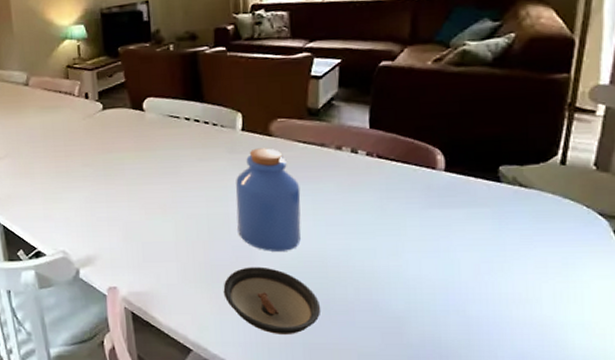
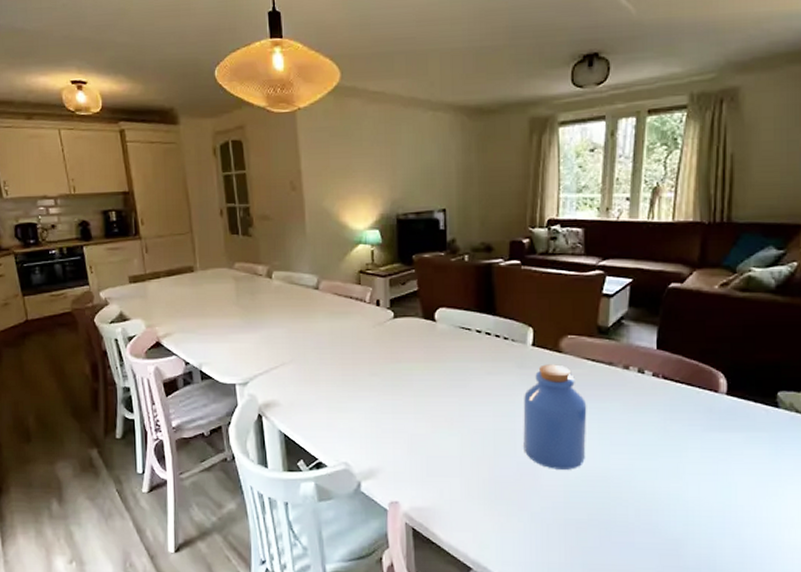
saucer: present [223,266,321,334] -> none [506,484,602,554]

